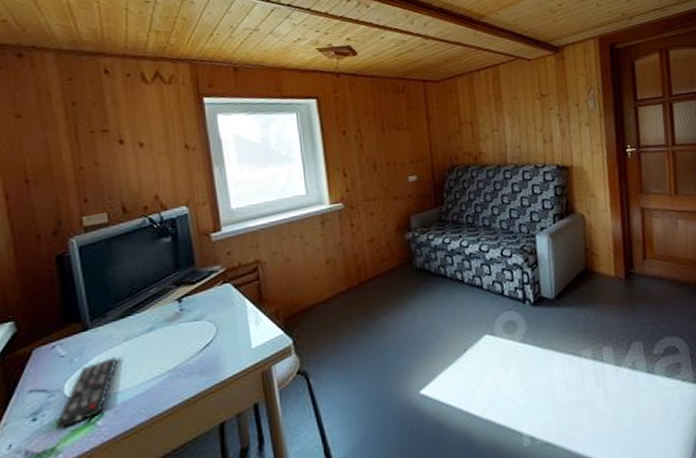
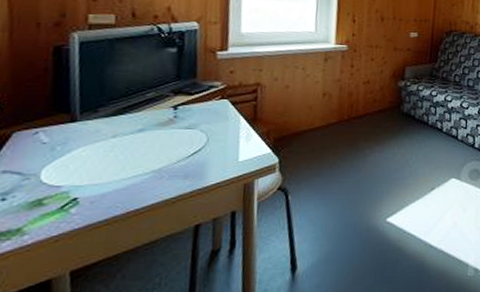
remote control: present [55,356,117,431] -> none [24,150,101,213]

